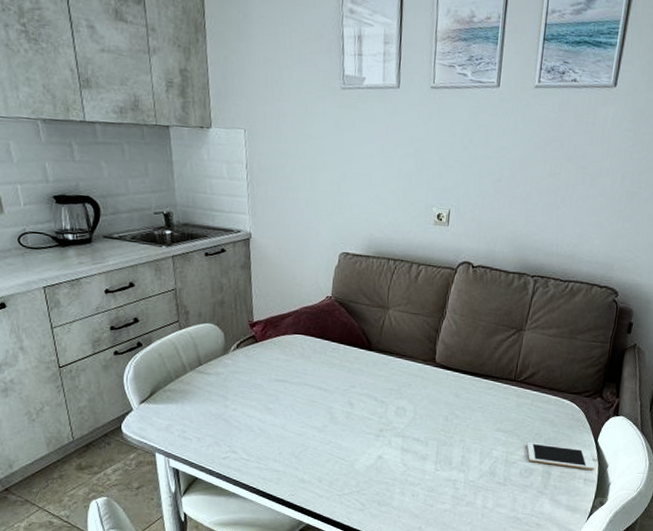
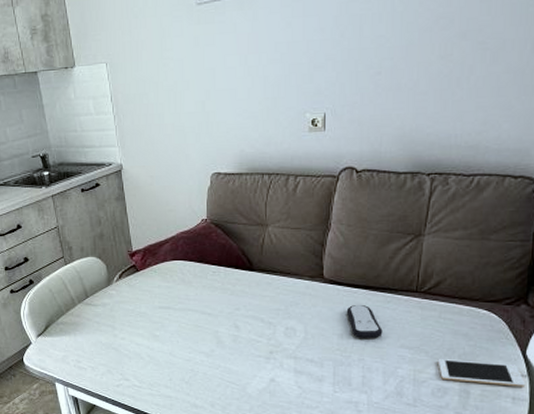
remote control: none [453,389,483,422] -> present [346,305,383,339]

